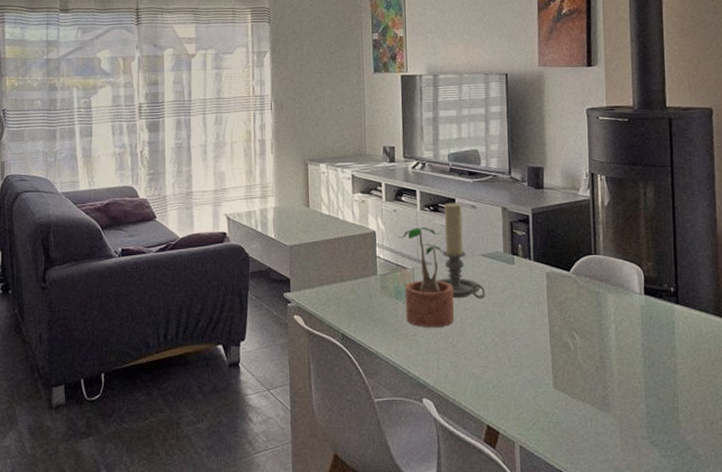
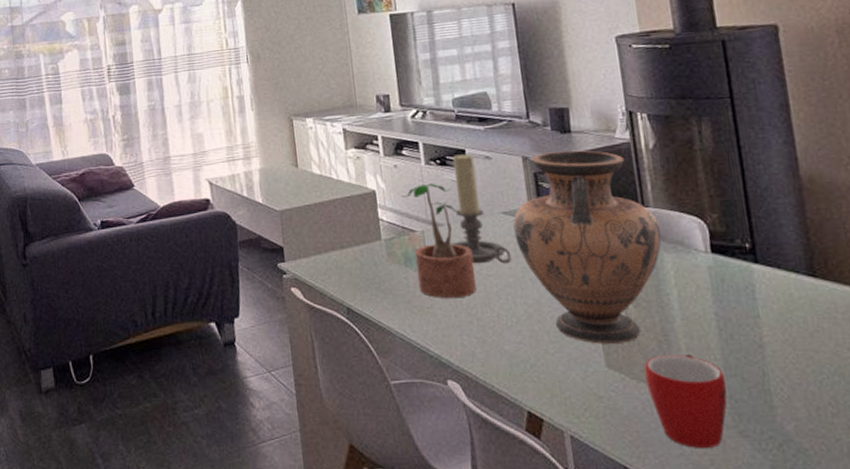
vase: none [489,204,607,369] -> present [513,150,662,344]
mug: none [583,378,646,456] -> present [644,355,727,449]

